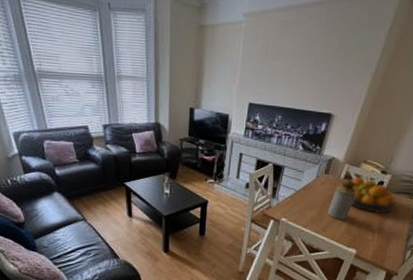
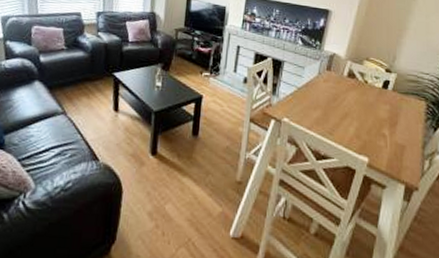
bottle: present [328,178,357,221] -> none [334,76,362,123]
fruit bowl: present [341,176,396,213] -> none [344,74,405,116]

